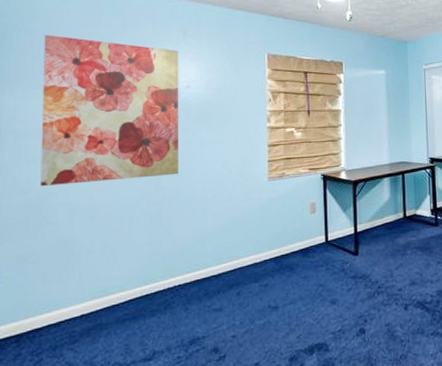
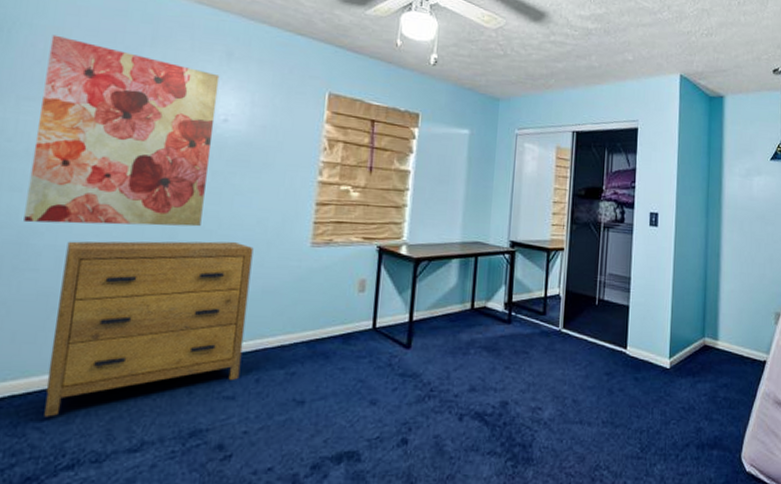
dresser: none [74,184,224,340] -> present [44,241,254,417]

